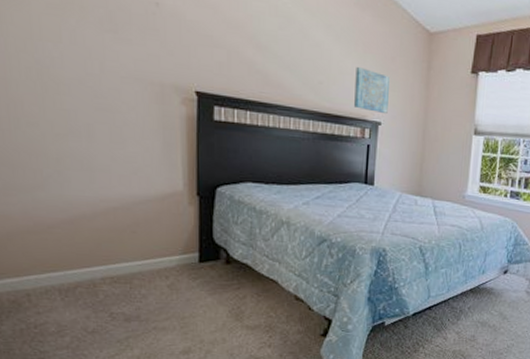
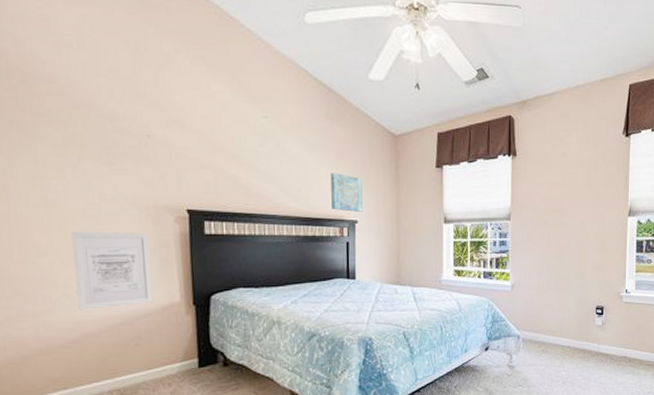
wall art: none [66,102,153,190] -> present [71,231,153,310]

